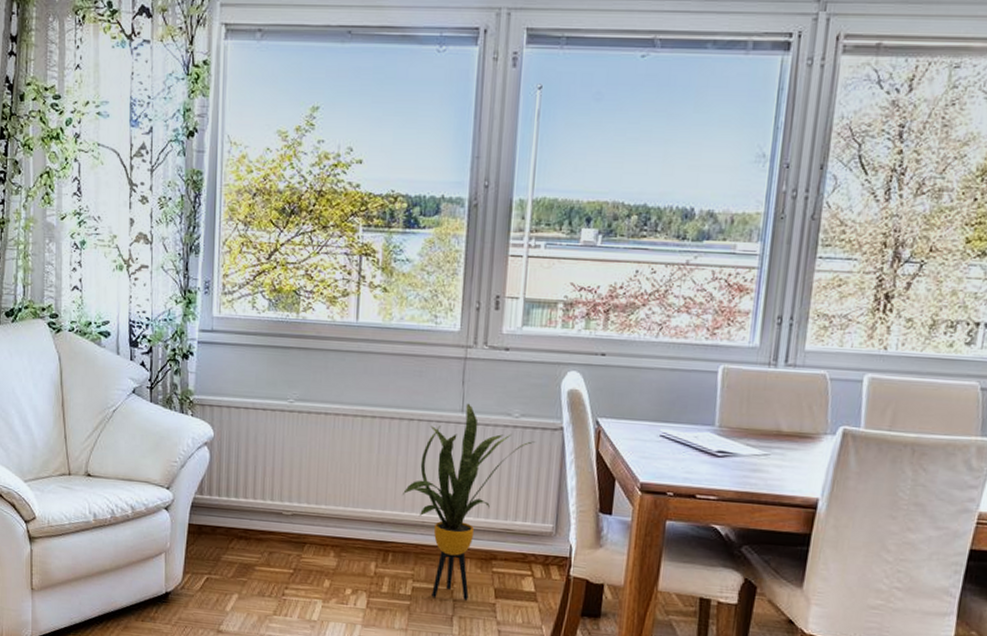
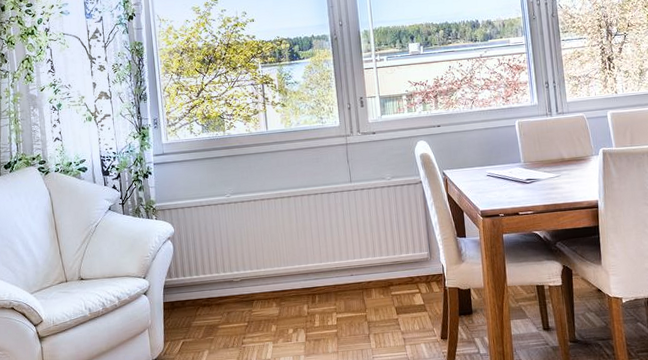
house plant: present [403,403,536,600] -> none [319,175,405,323]

